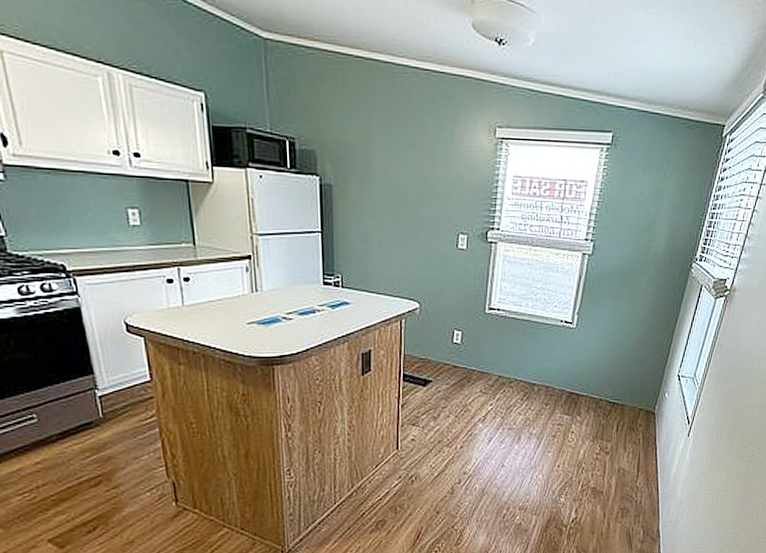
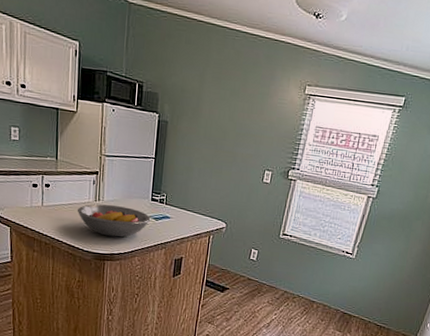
fruit bowl: none [229,296,326,335] -> present [77,204,151,237]

